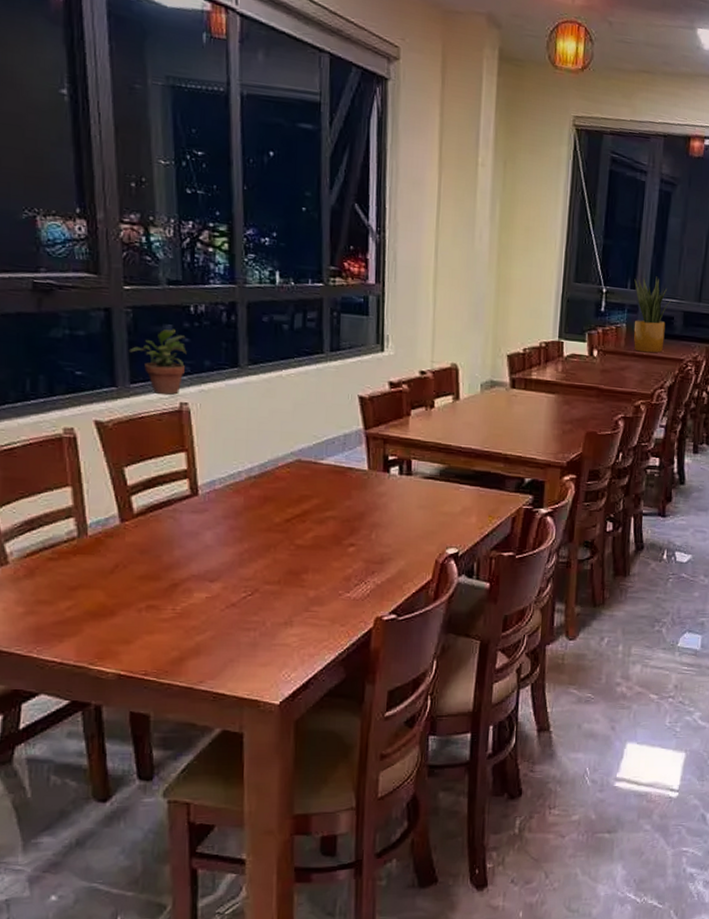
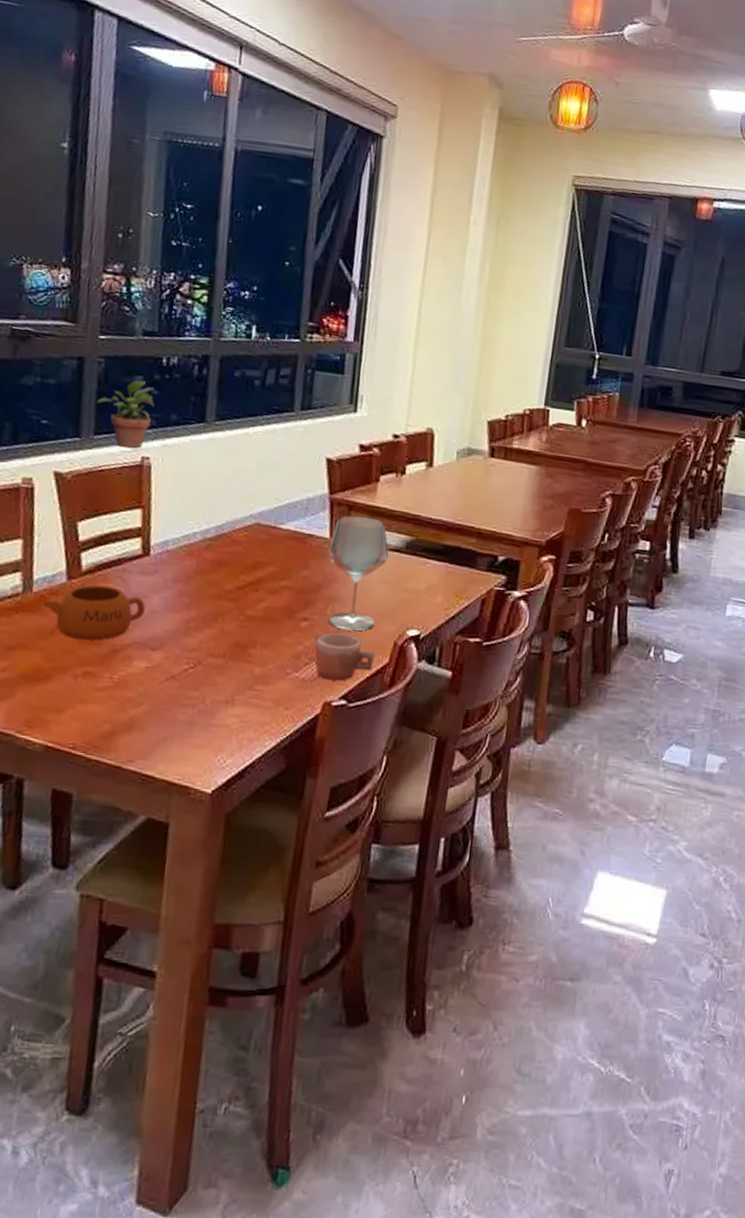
teapot: none [101,525,200,576] -> present [44,584,146,640]
cup: none [363,555,419,598] -> present [315,632,376,681]
wine glass: none [368,448,424,553] -> present [328,515,389,632]
planter: present [633,276,672,353] -> none [626,343,671,426]

